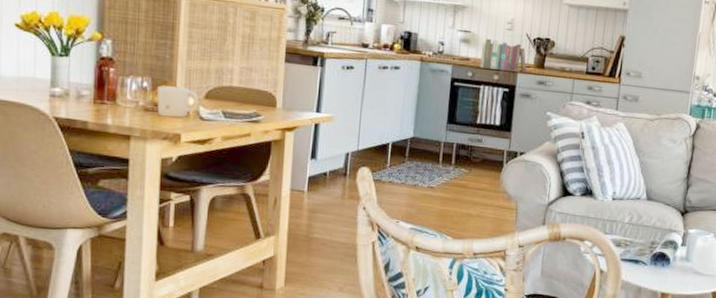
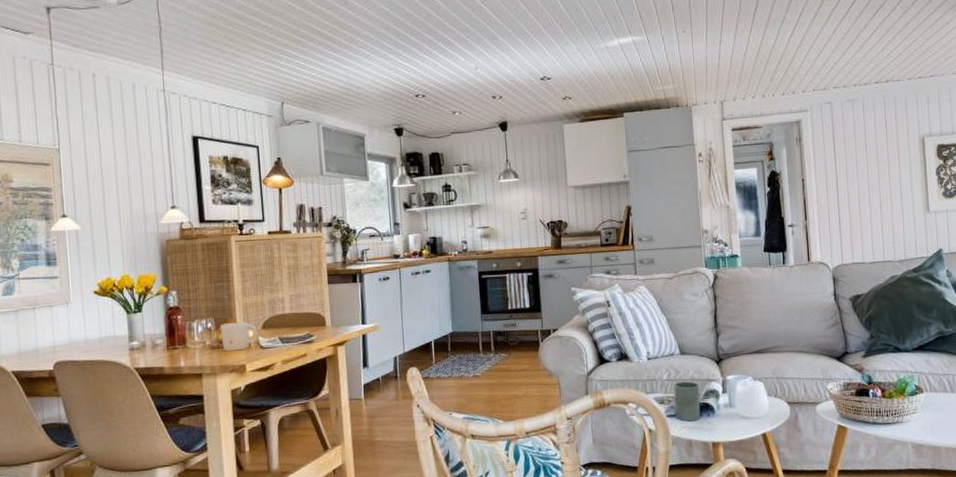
books: present [480,38,527,74] -> none [501,229,546,258]
mug: none [628,227,660,270] -> present [673,381,701,423]

